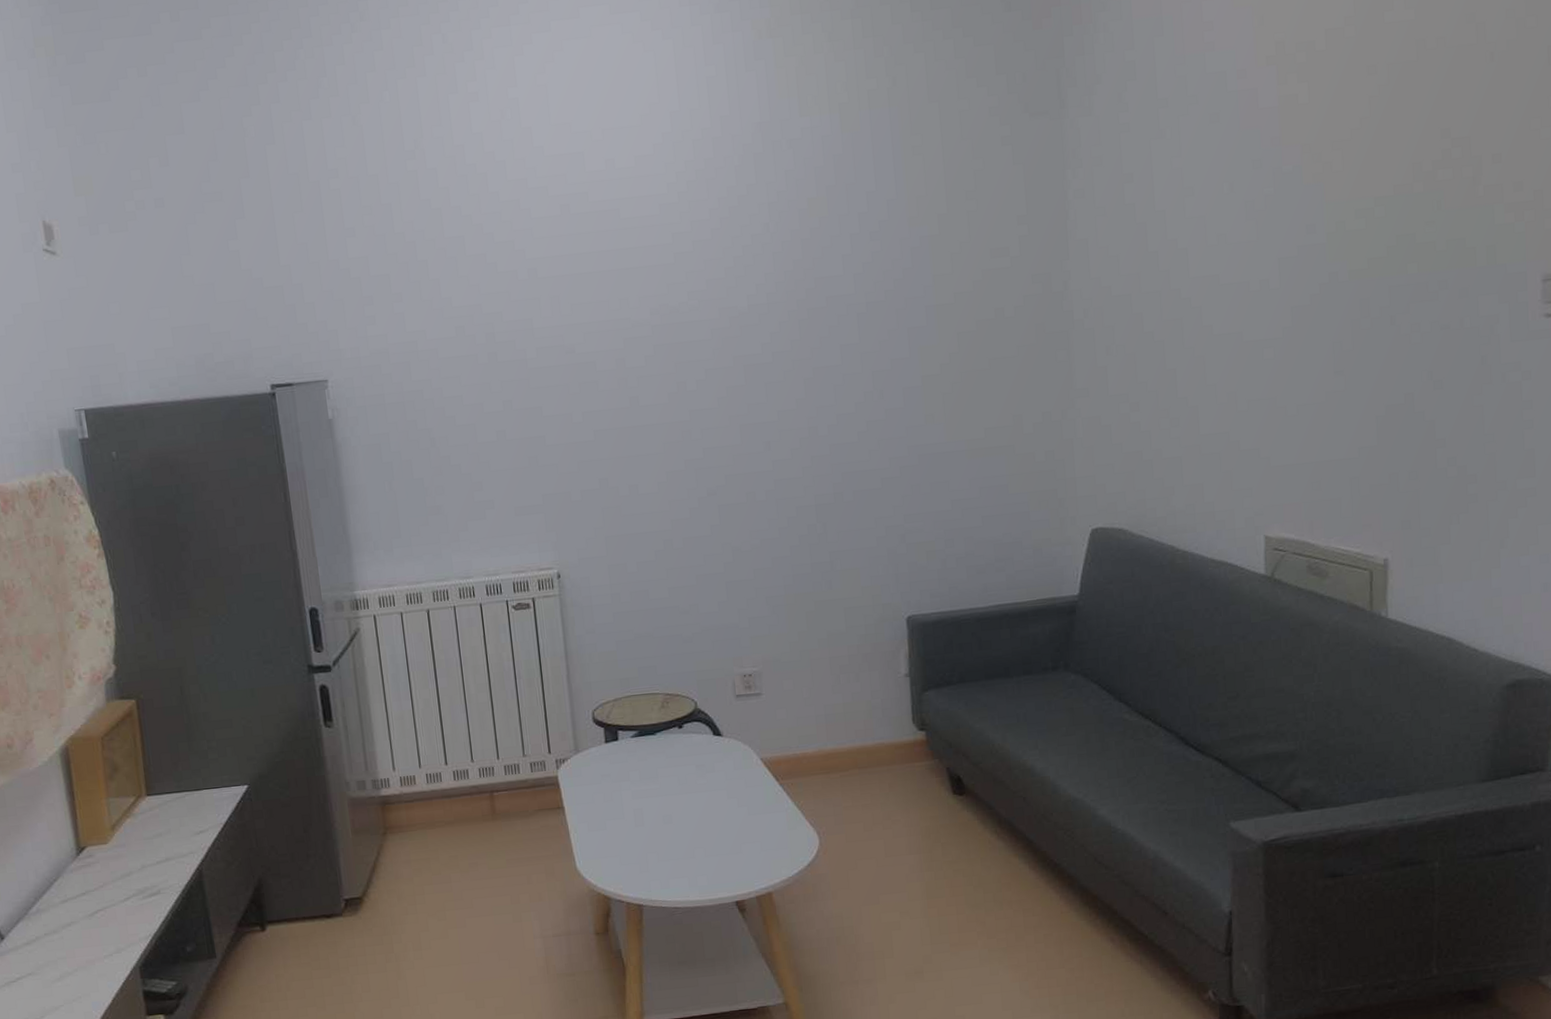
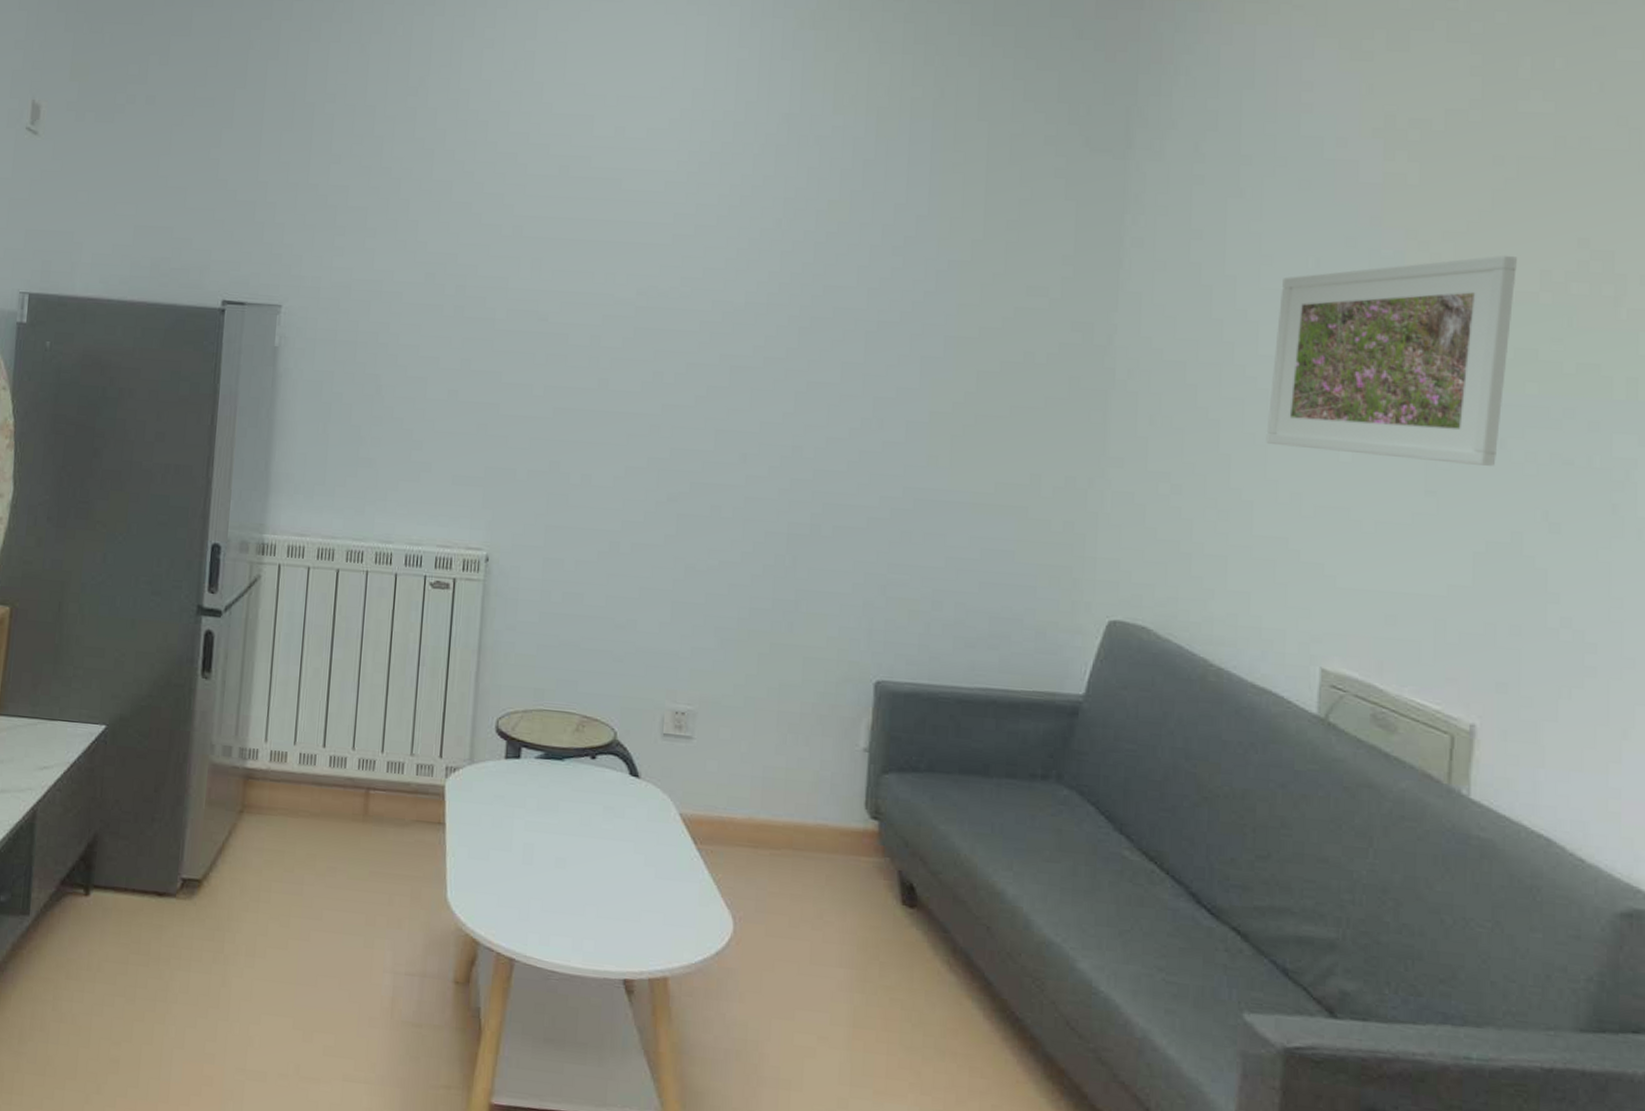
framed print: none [1203,154,1394,355] -> present [1266,255,1517,466]

